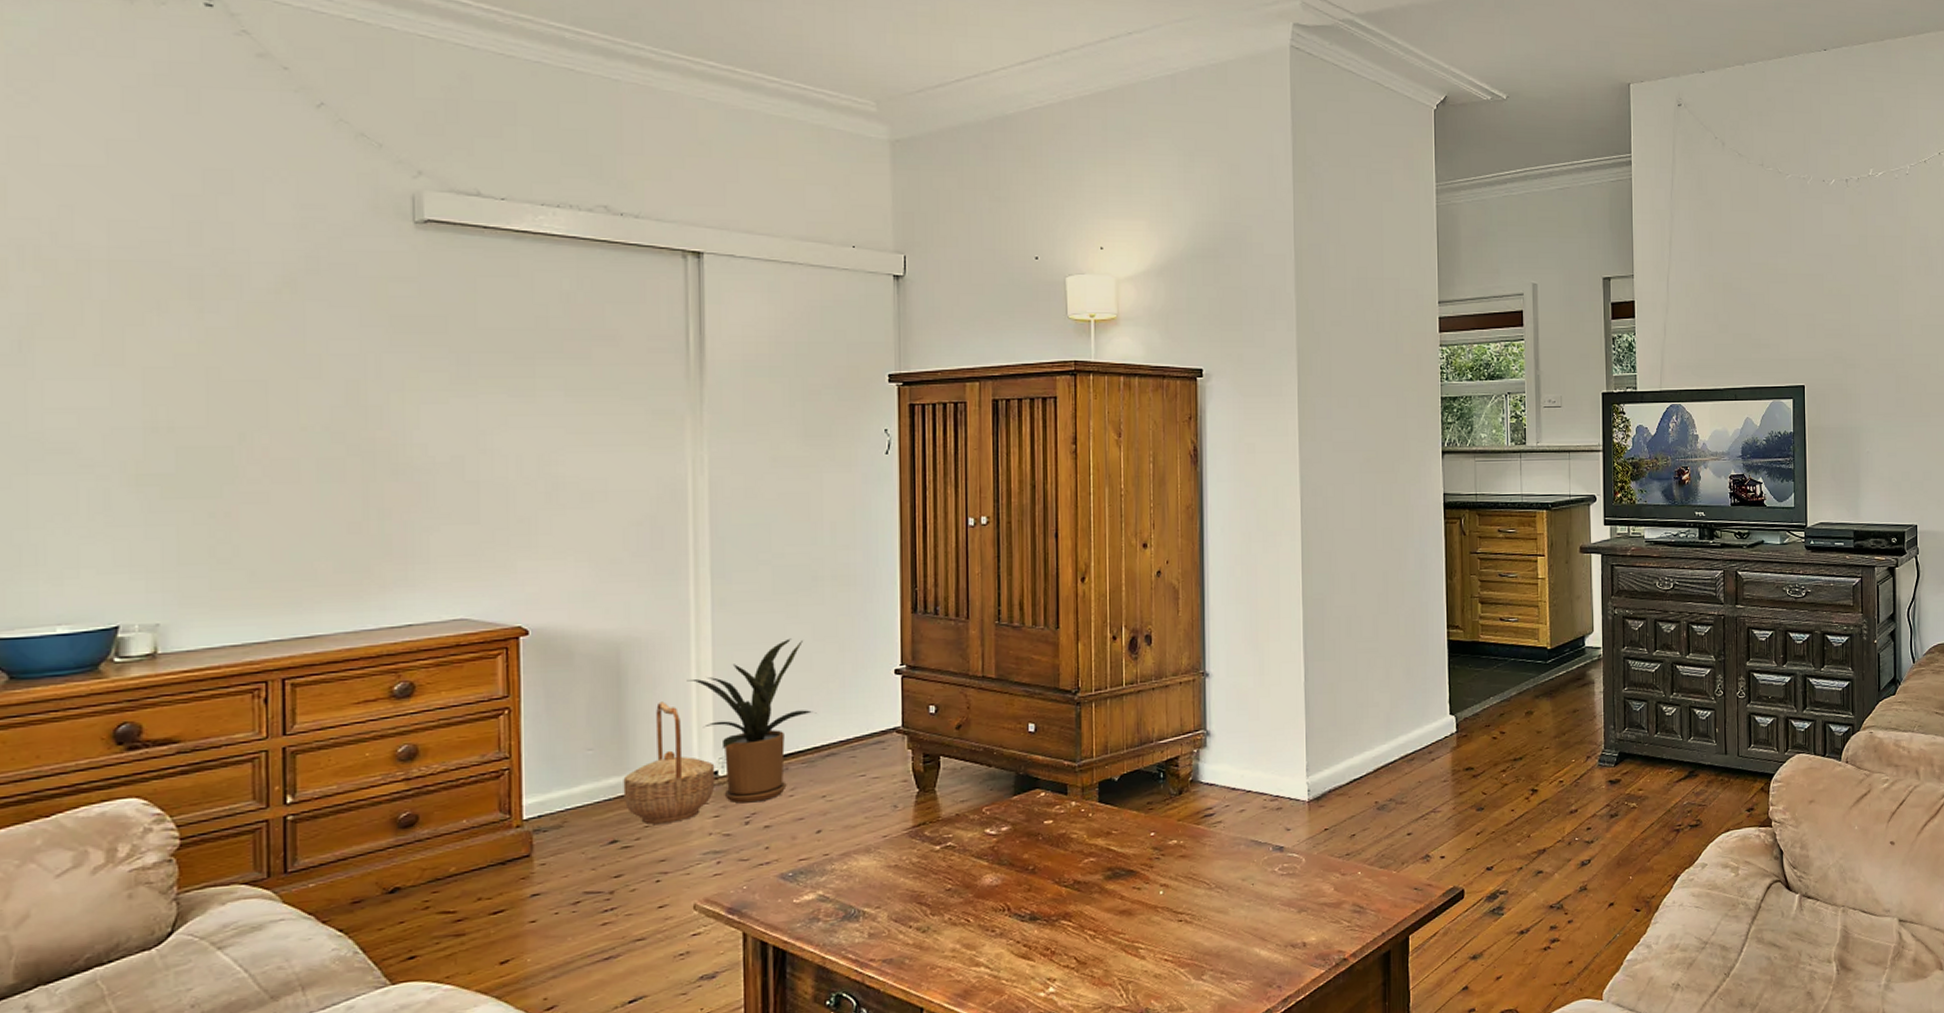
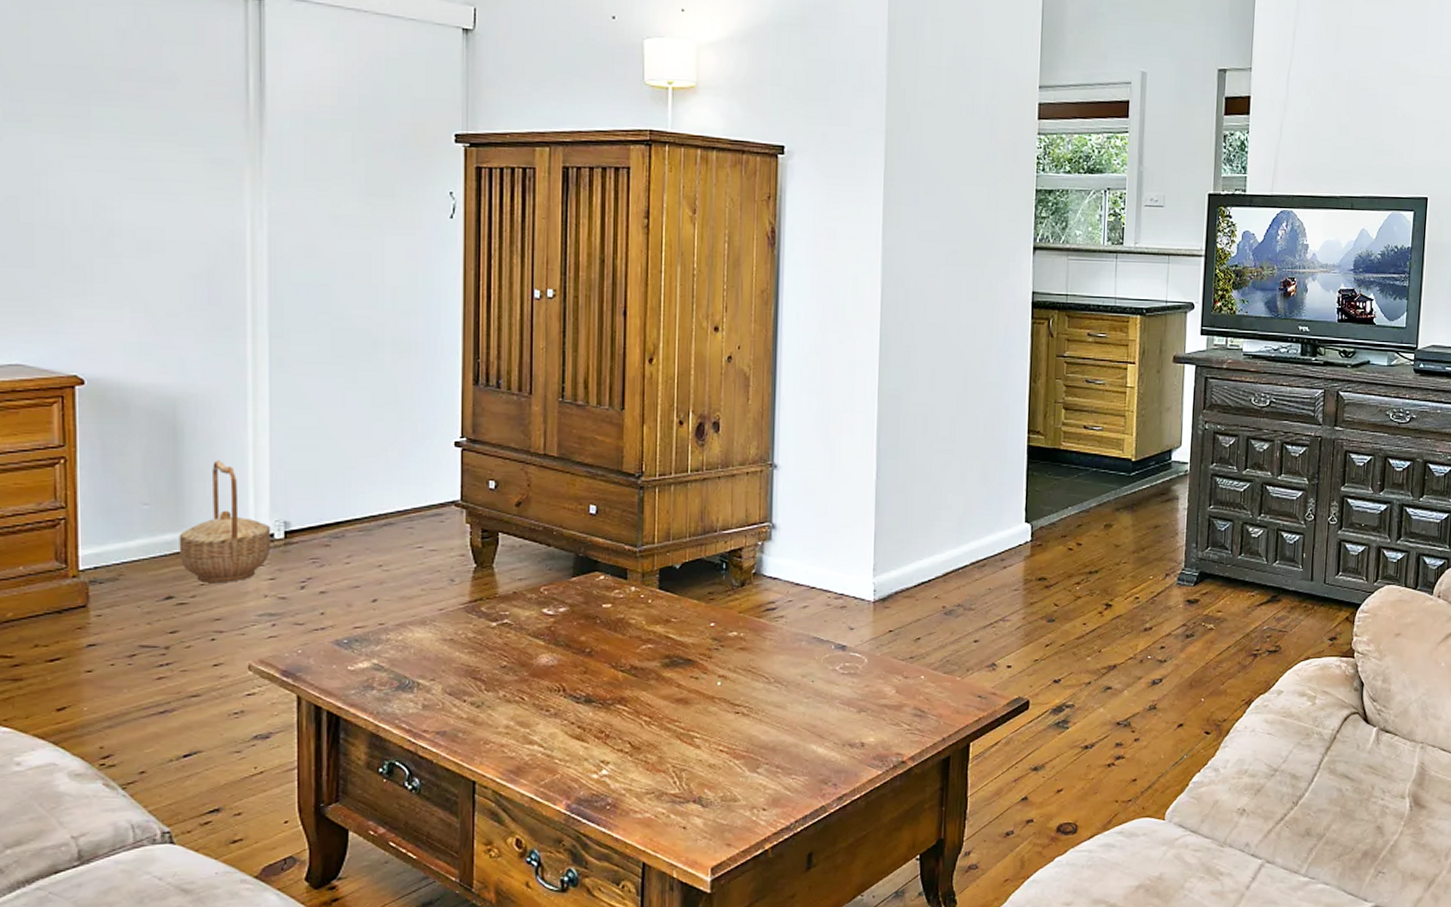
house plant: present [687,638,817,804] -> none [243,404,375,568]

